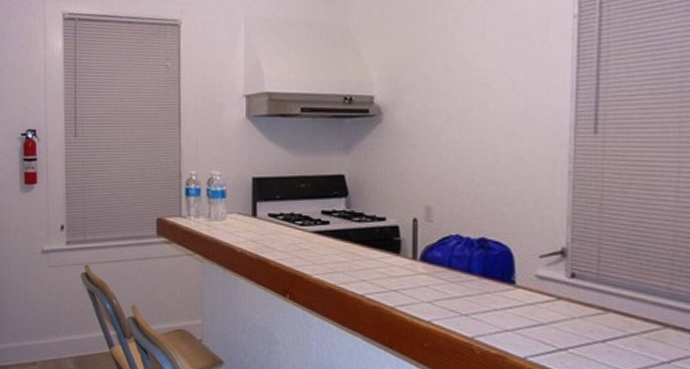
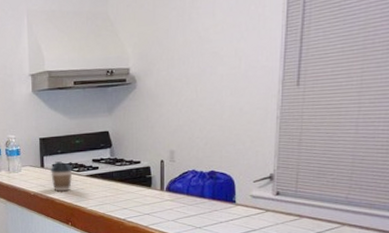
coffee cup: none [265,210,295,252] -> present [51,161,73,192]

